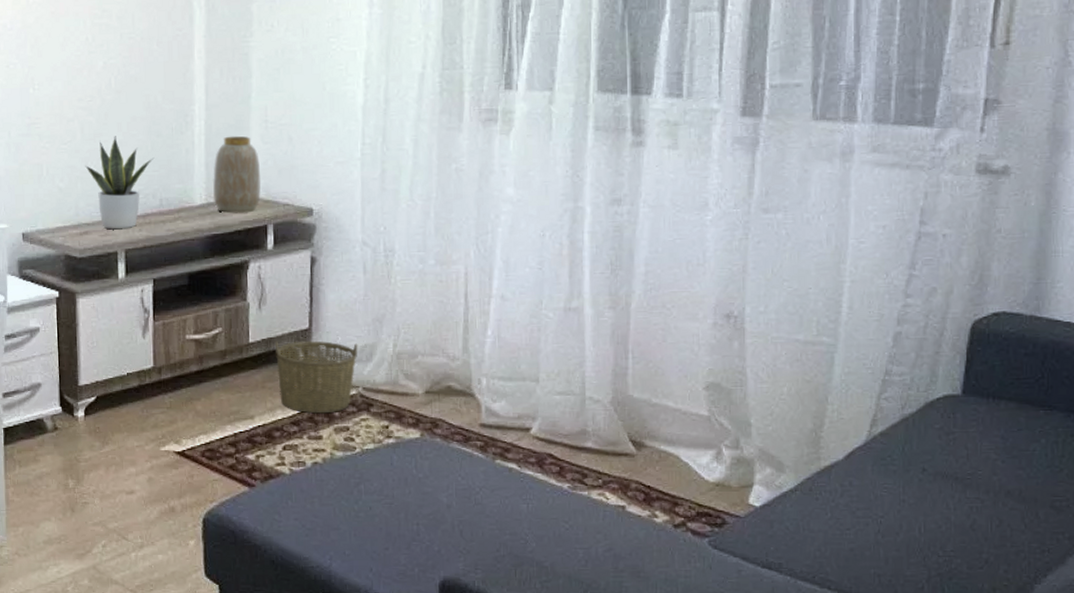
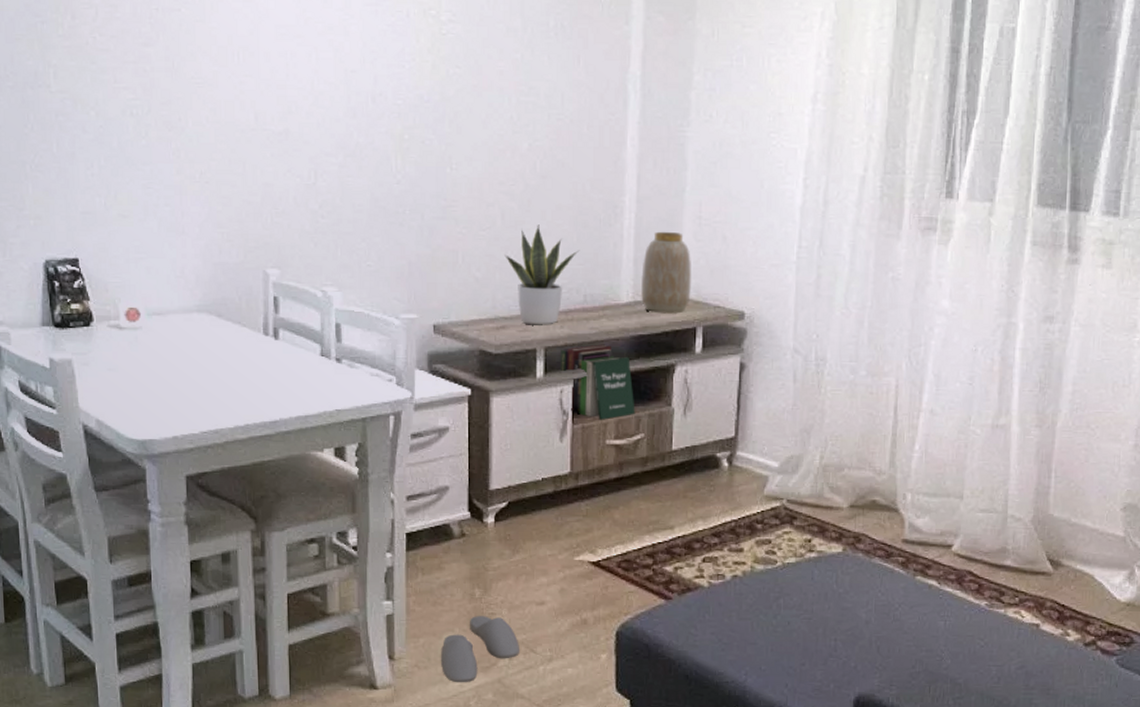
slippers: none [39,505,113,570] -> present [441,616,521,683]
books: none [140,245,213,316] -> present [559,344,636,420]
basket: present [275,340,358,414] -> none [699,449,784,526]

